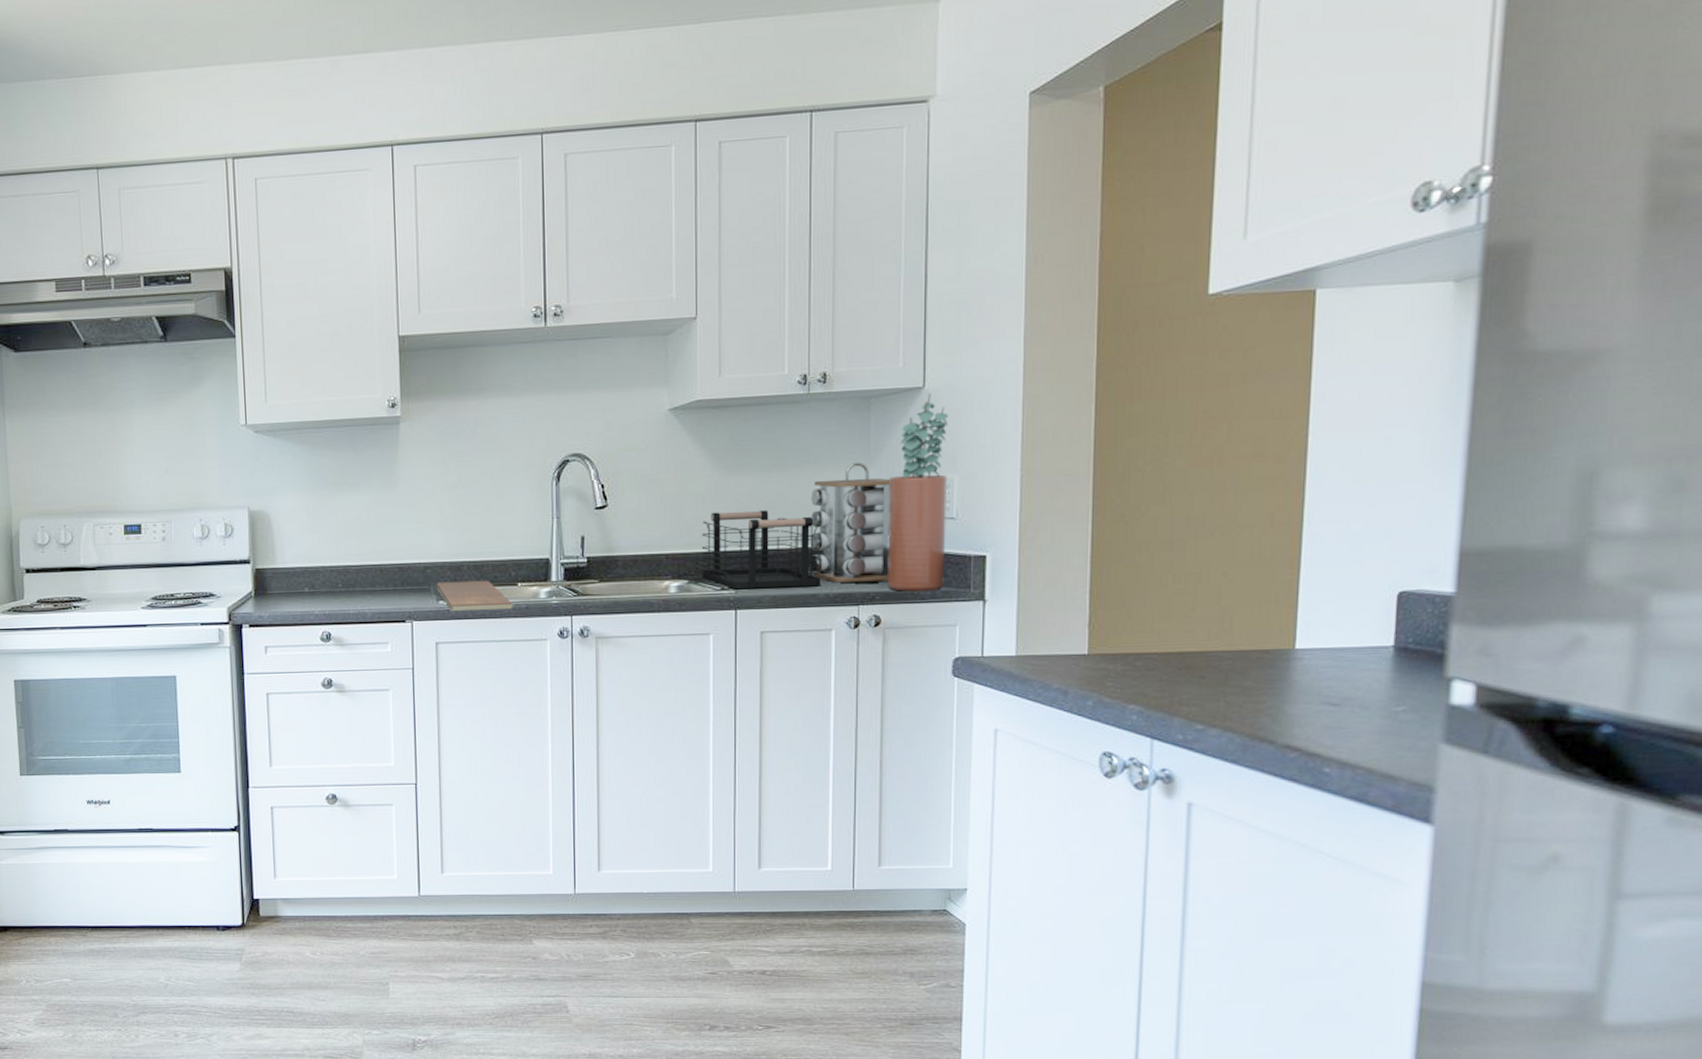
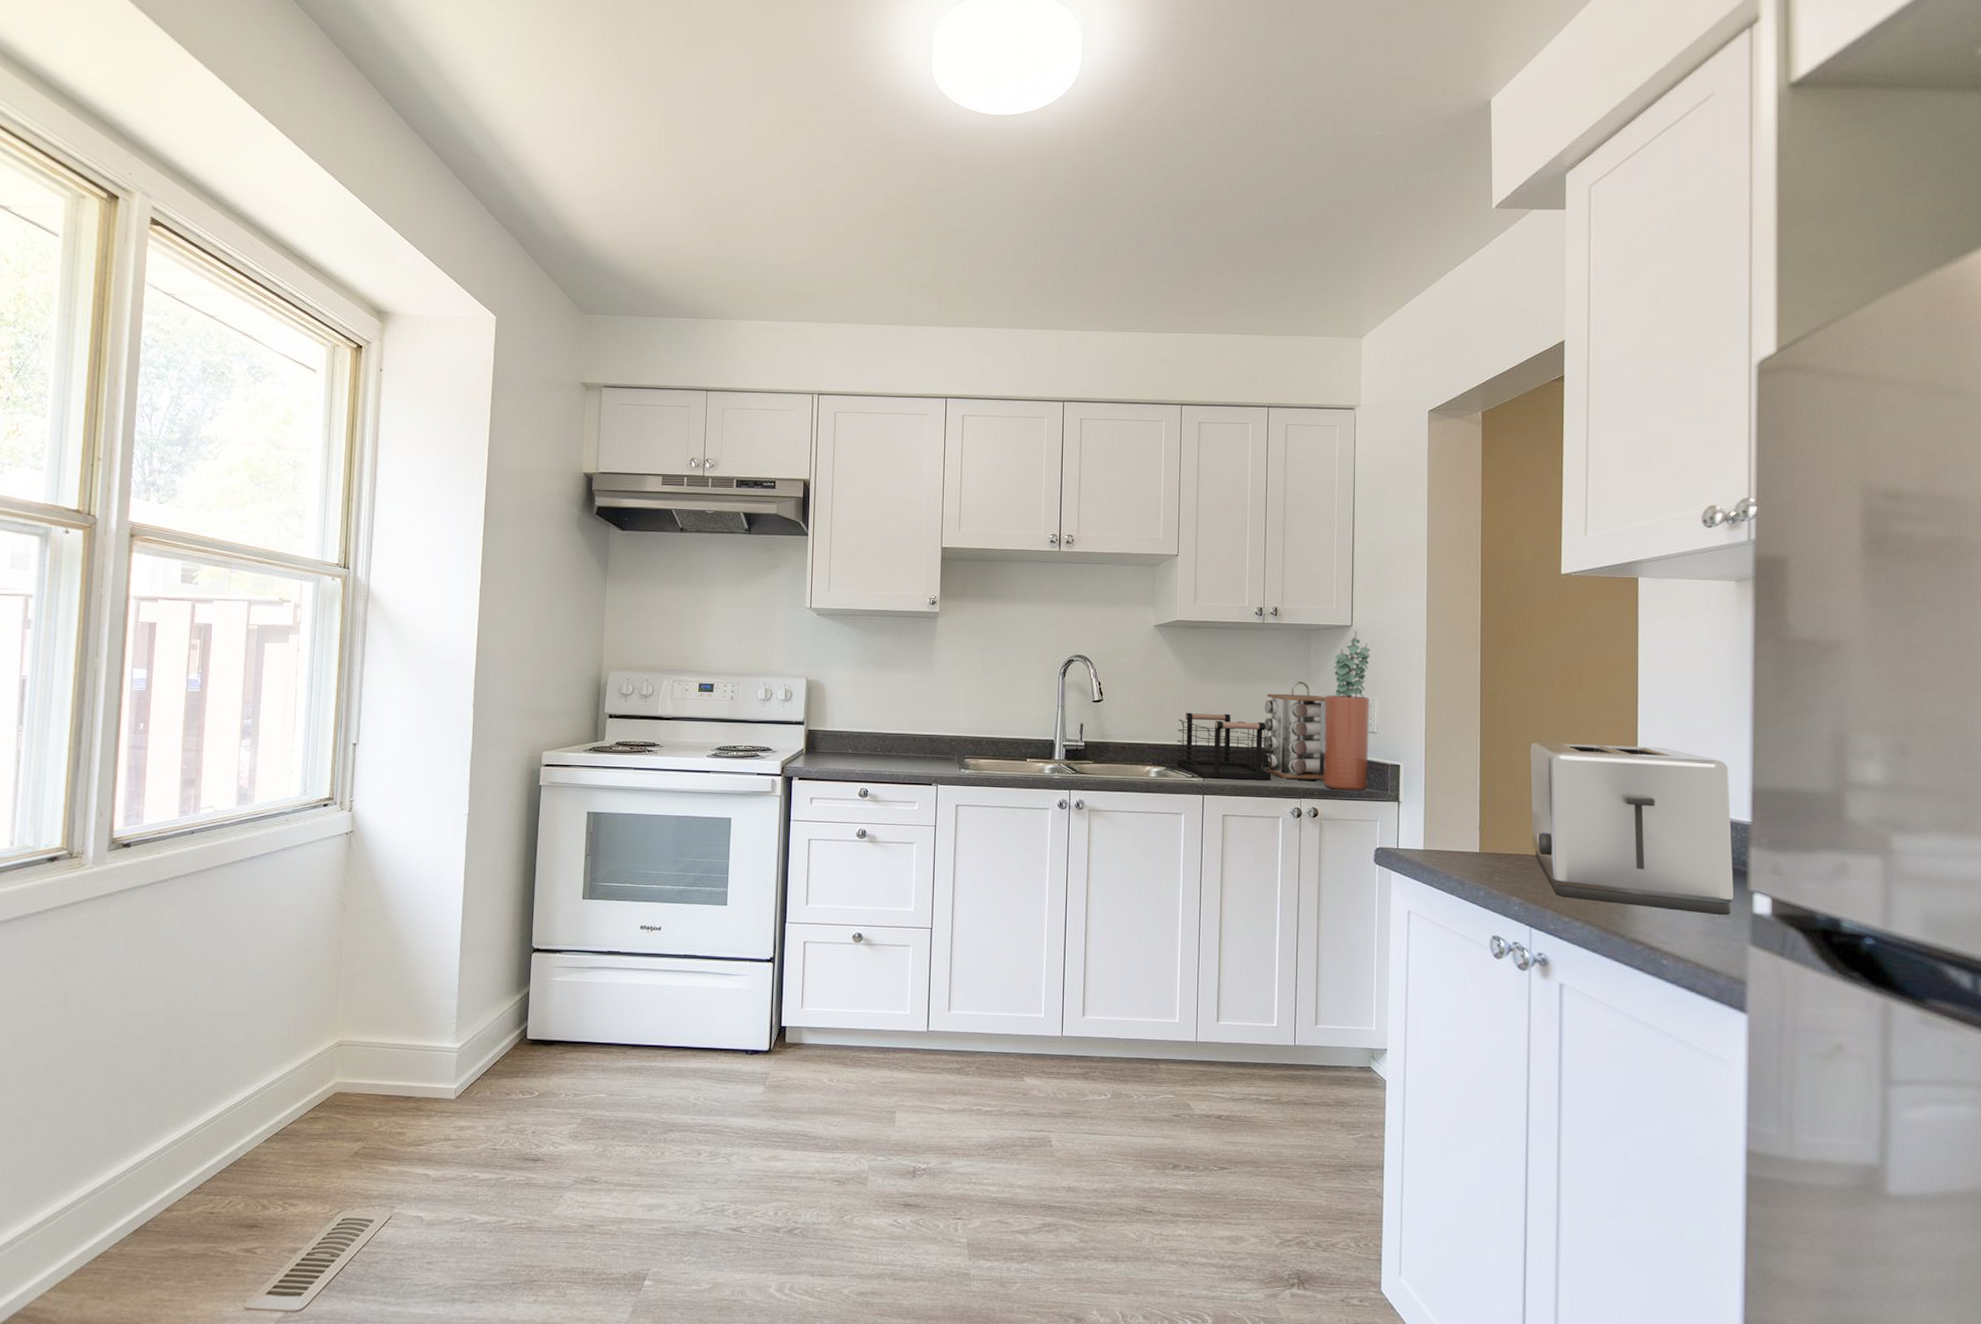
chopping board: present [436,580,514,612] -> none [959,753,1023,781]
toaster: none [1157,507,1428,710] -> present [1530,742,1734,916]

